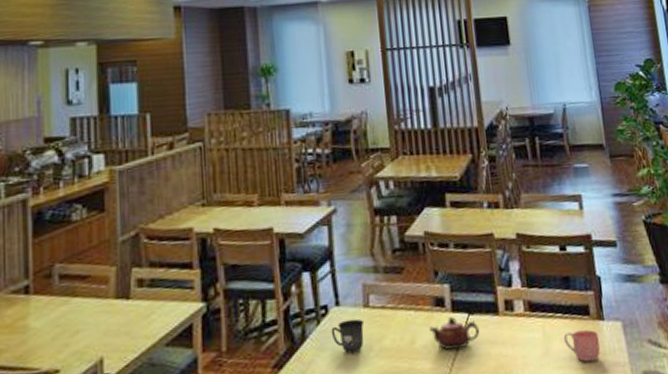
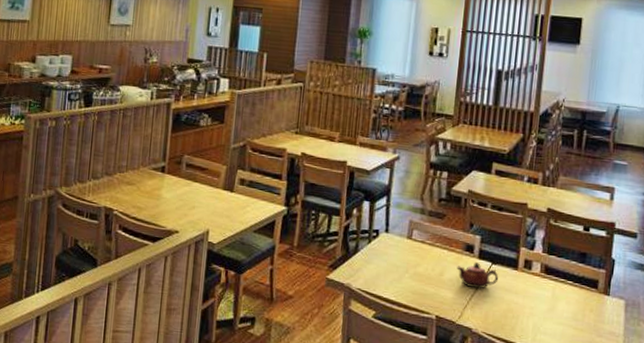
mug: present [331,318,365,354] -> none [378,244,406,272]
mug: present [563,329,600,362] -> none [569,298,601,326]

